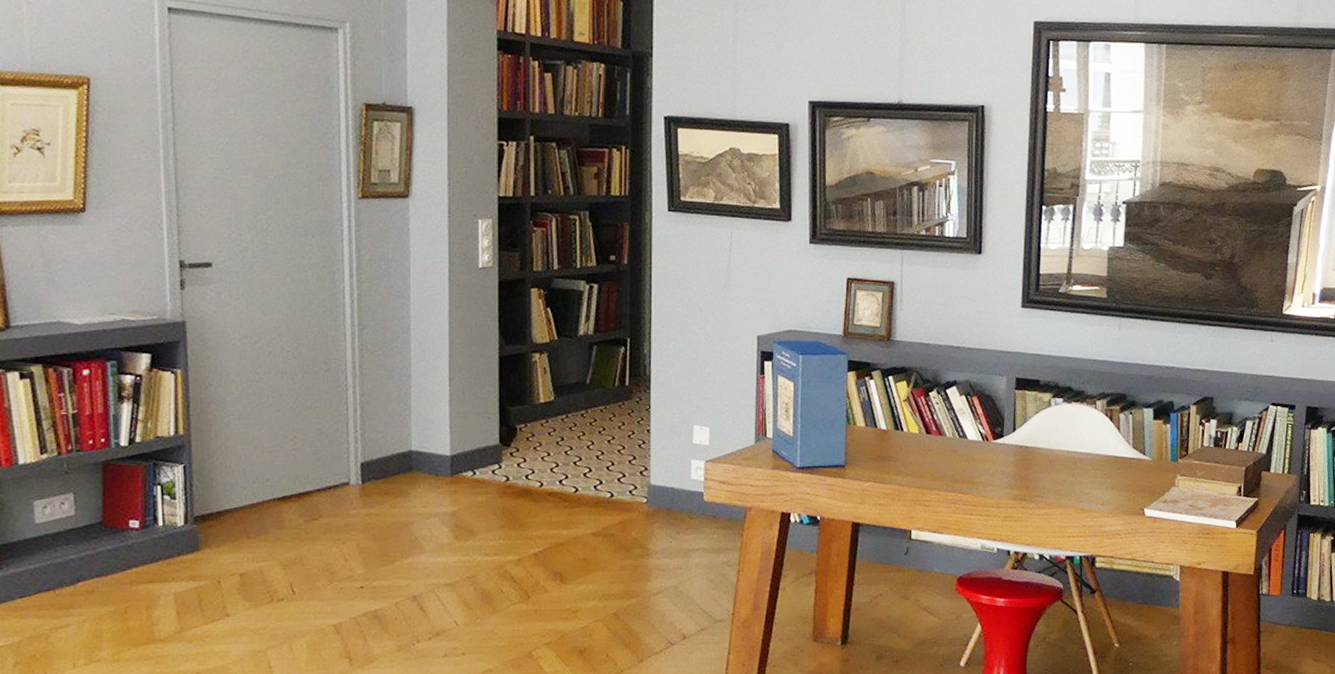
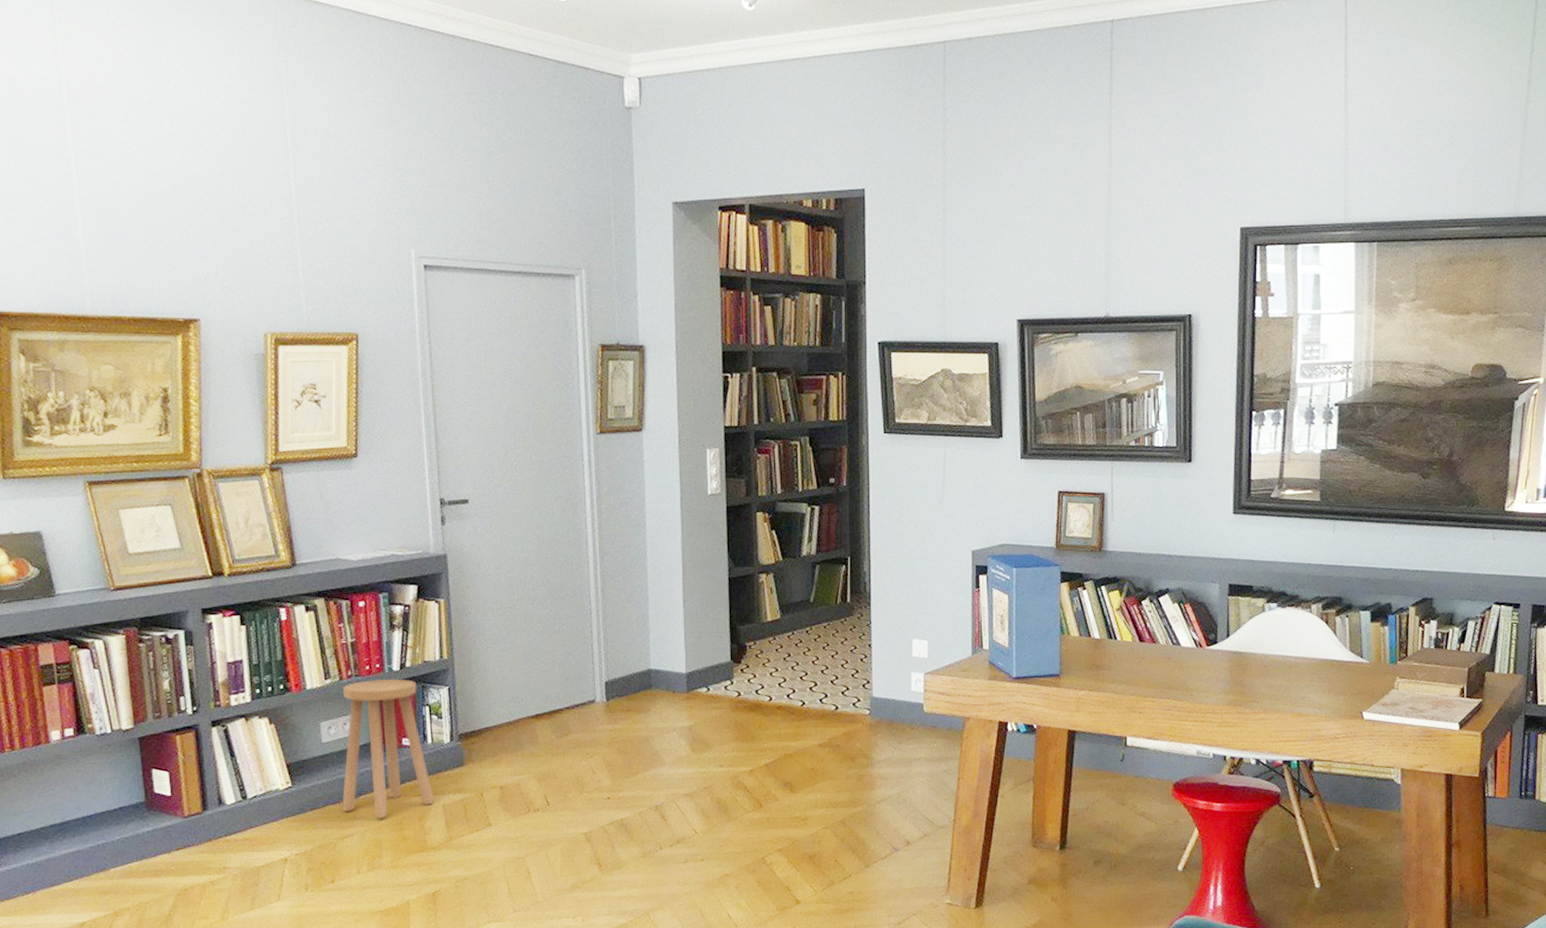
stool: none [57,456,163,607] -> present [342,679,434,818]

